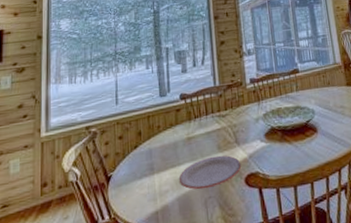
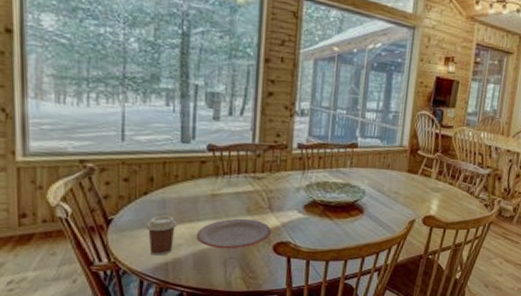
coffee cup: none [138,164,163,206] -> present [146,215,177,256]

